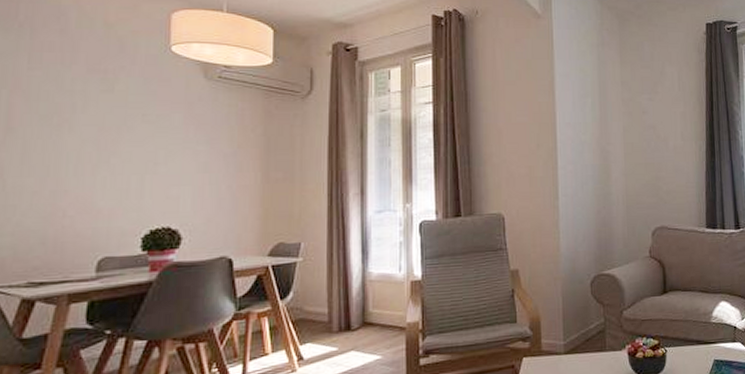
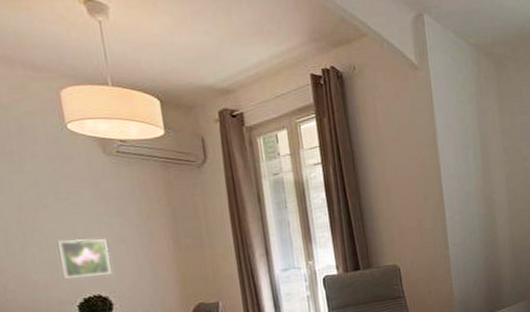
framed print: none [132,164,190,207] -> present [57,238,111,278]

